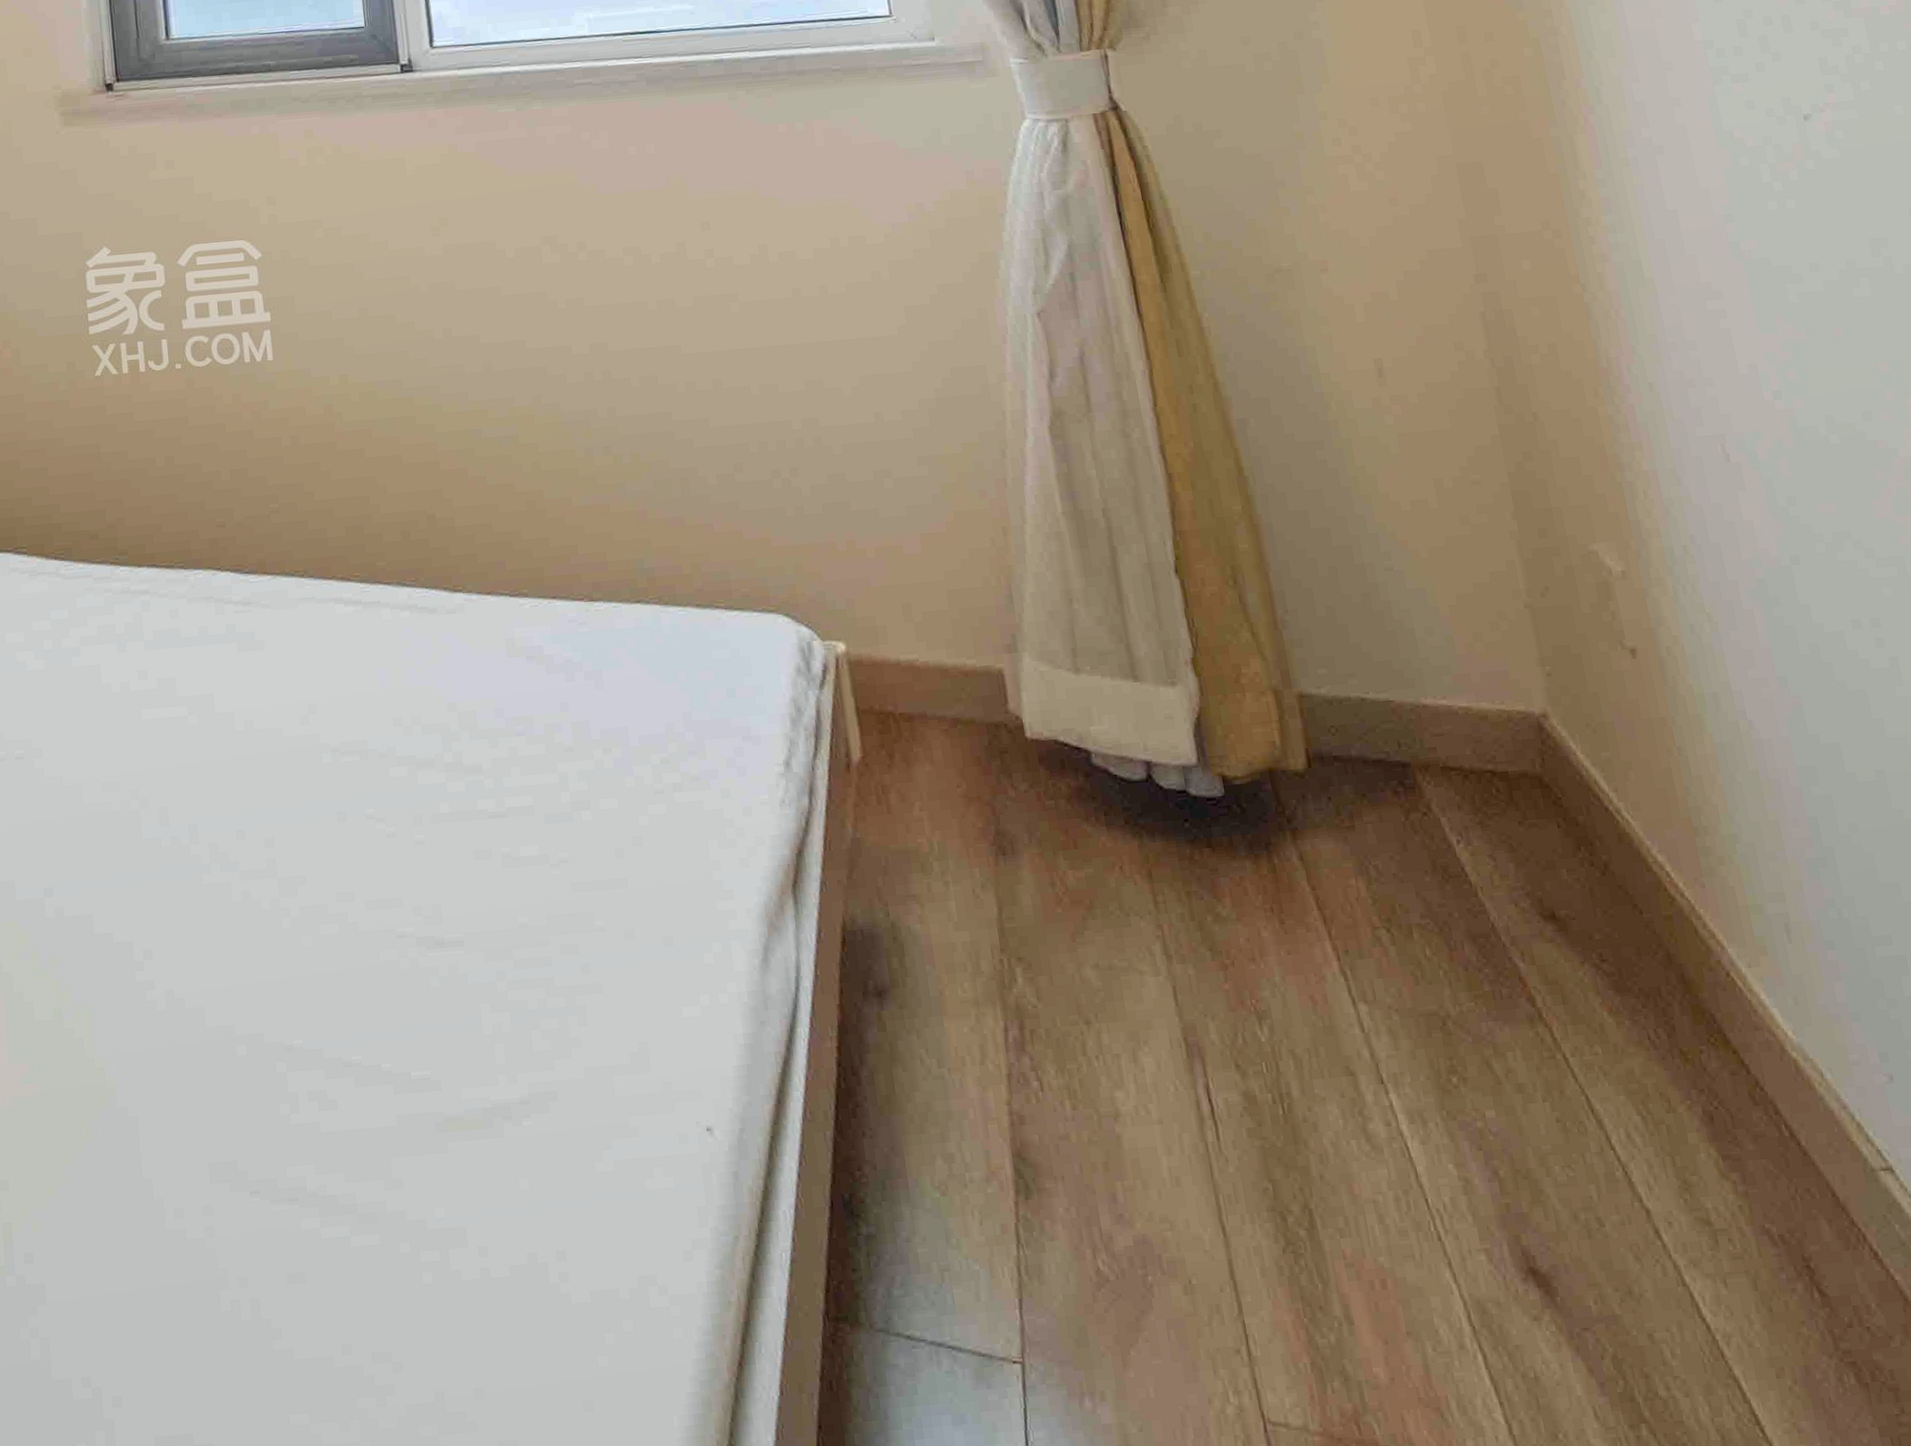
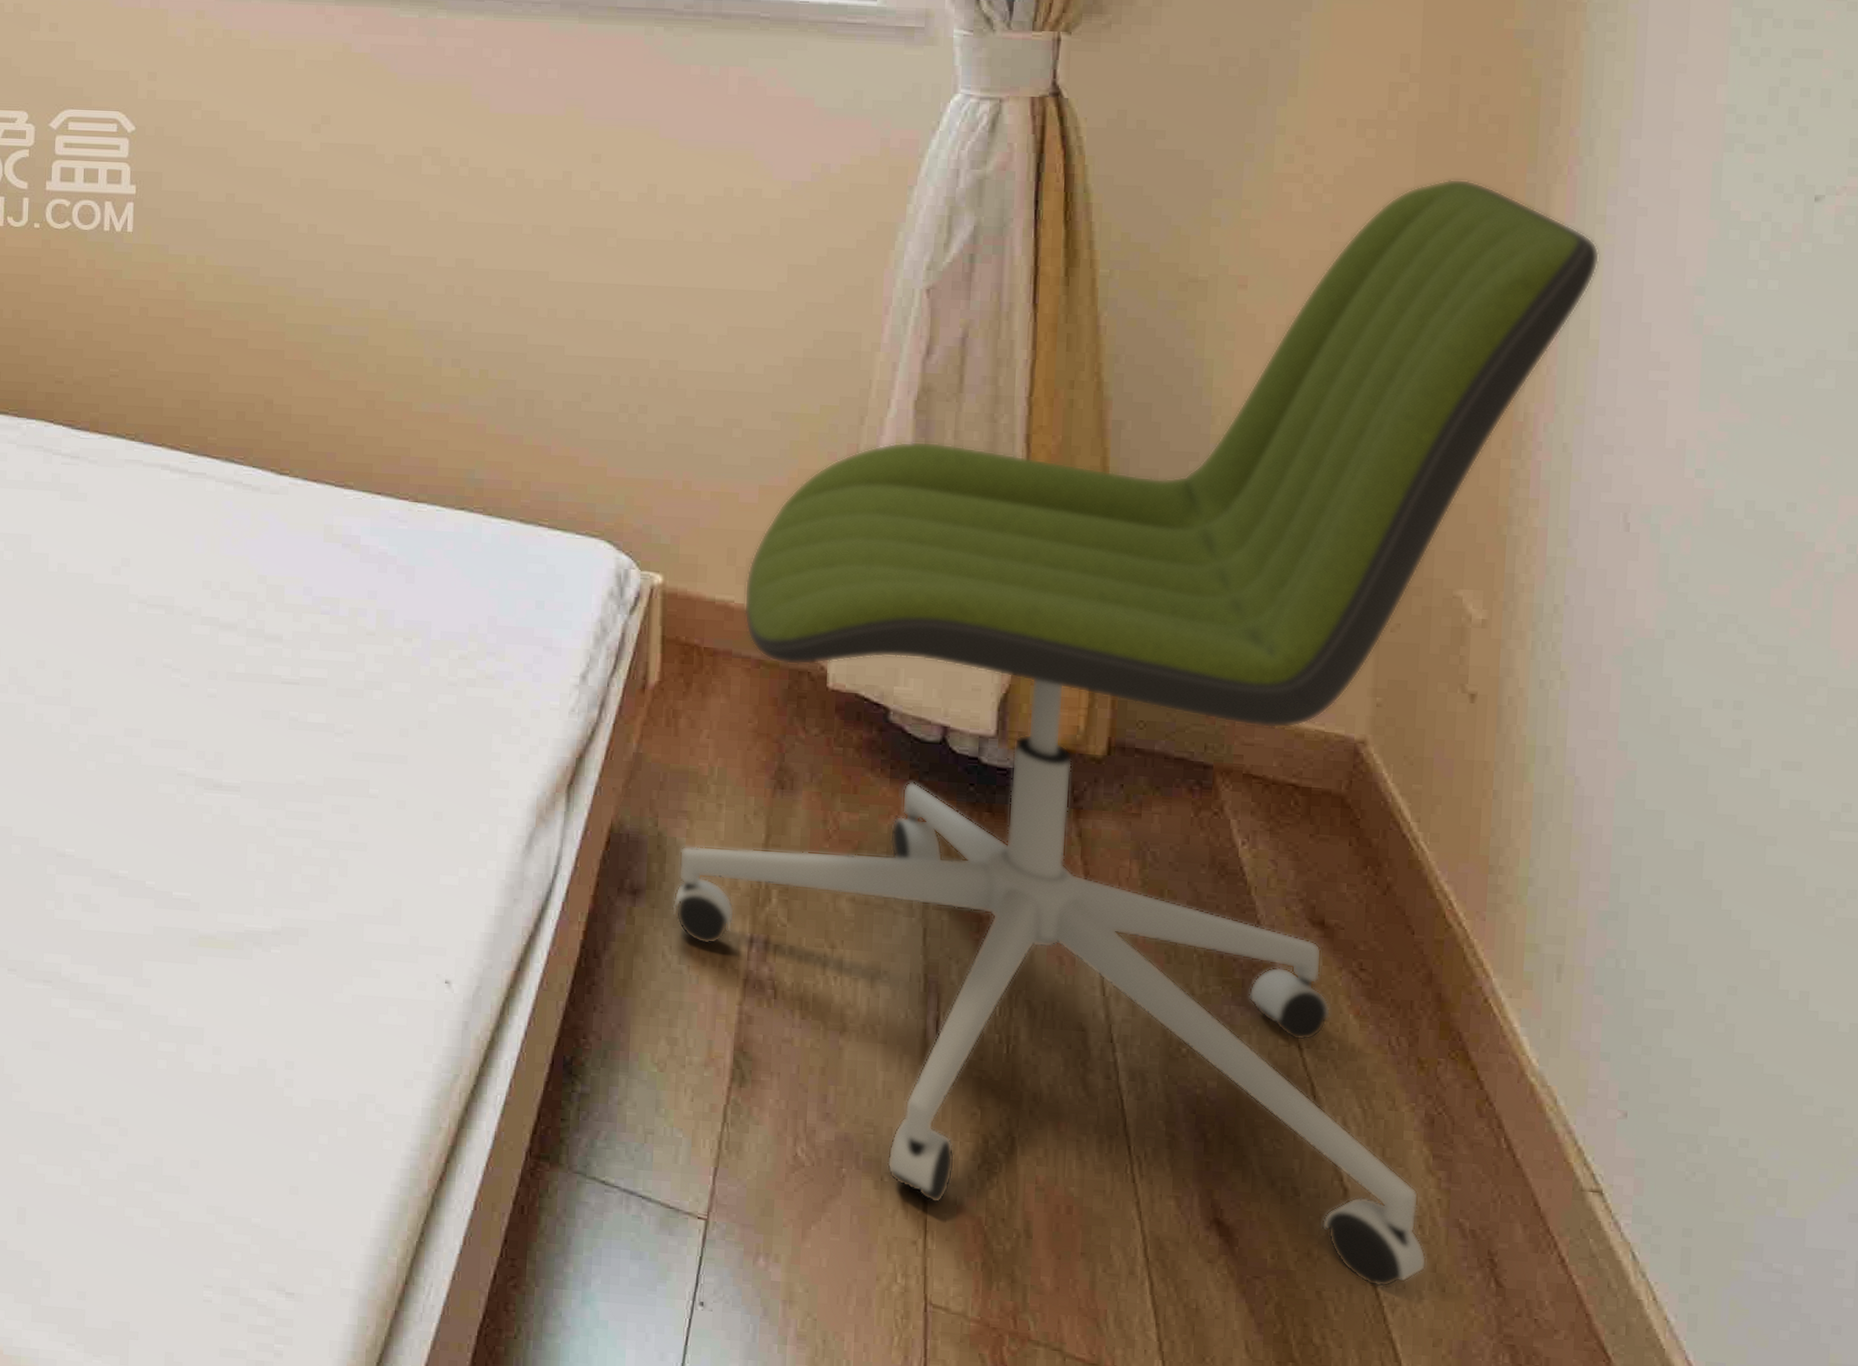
office chair: none [916,140,1748,1319] -> present [671,178,1600,1288]

